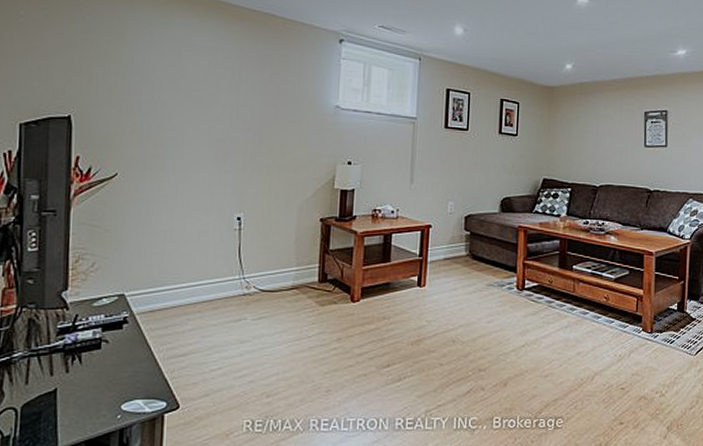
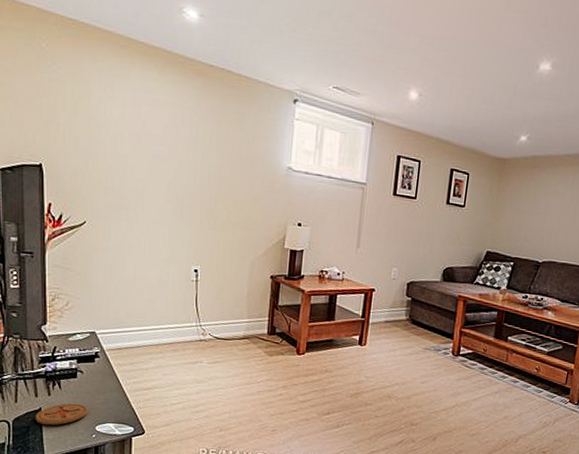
coaster: none [48,379,114,408] -> present [35,403,89,425]

